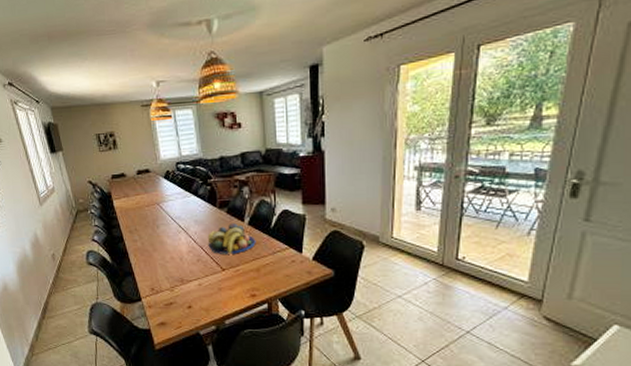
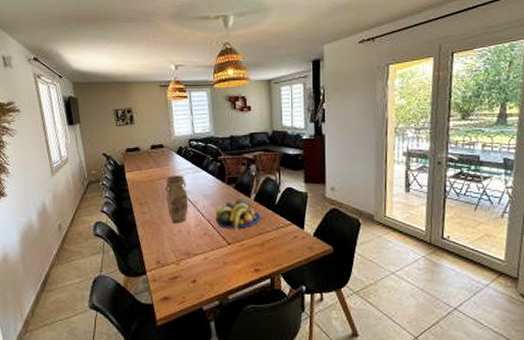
vase: none [154,201,179,251] -> present [165,175,188,224]

